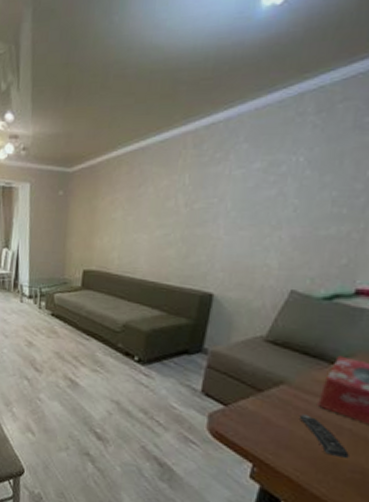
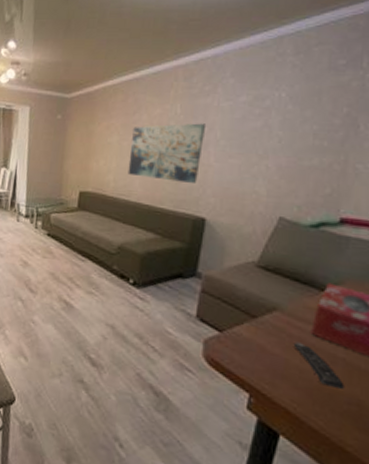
wall art: none [132,194,215,259] -> present [127,123,205,184]

